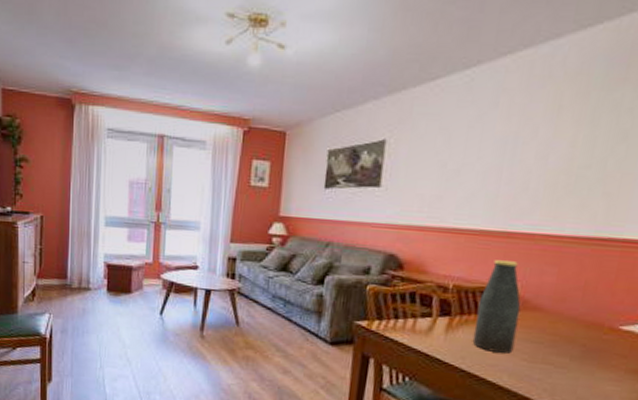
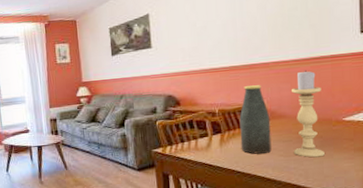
candle holder: none [541,252,599,372] -> present [292,69,325,158]

